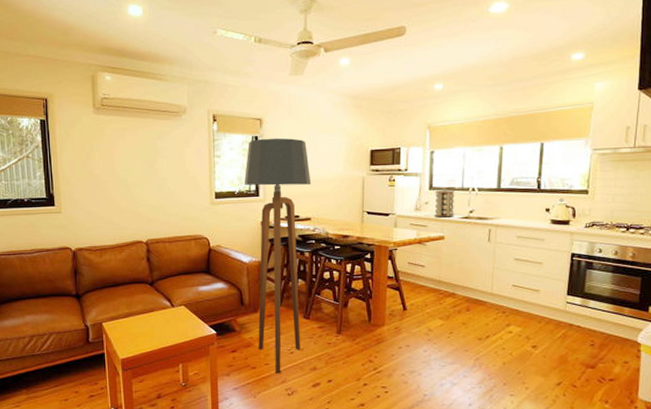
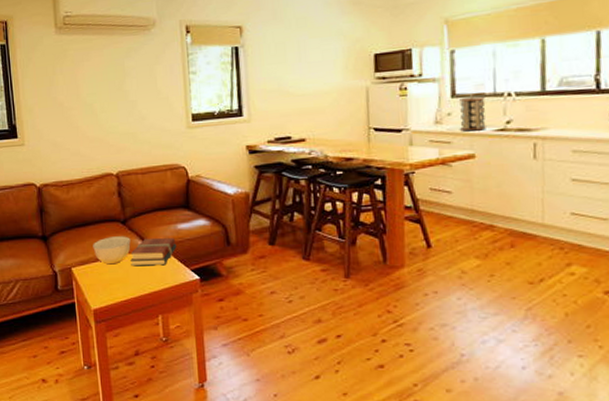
bowl: none [122,296,157,320] -> present [93,236,131,265]
books: none [155,298,197,322] -> present [129,238,177,267]
floor lamp: present [244,138,312,374] -> none [224,46,304,327]

